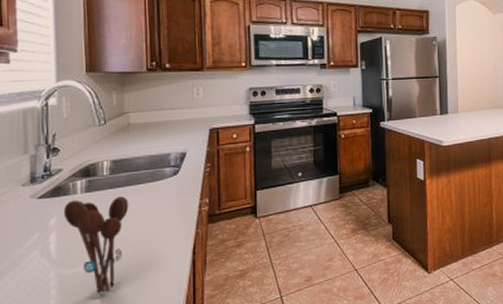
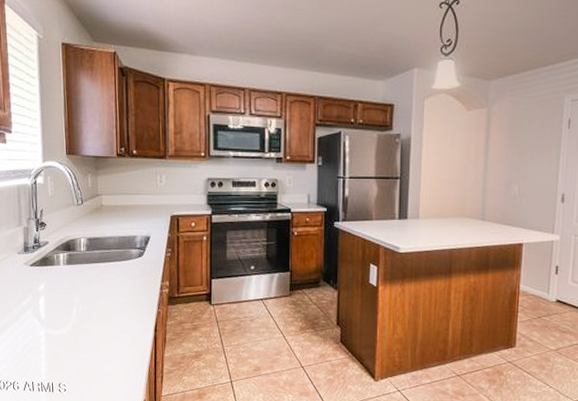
utensil holder: present [63,196,129,294] -> none [49,270,102,355]

